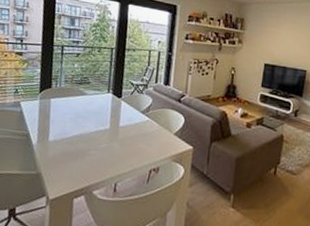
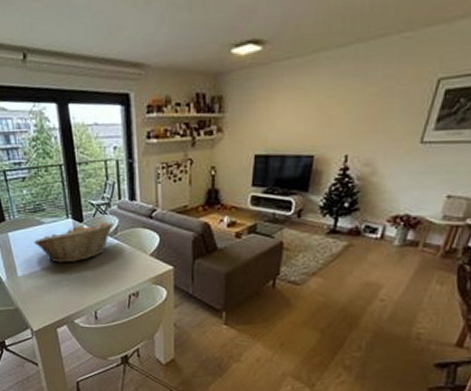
fruit basket: none [73,100,147,133] -> present [34,222,114,263]

